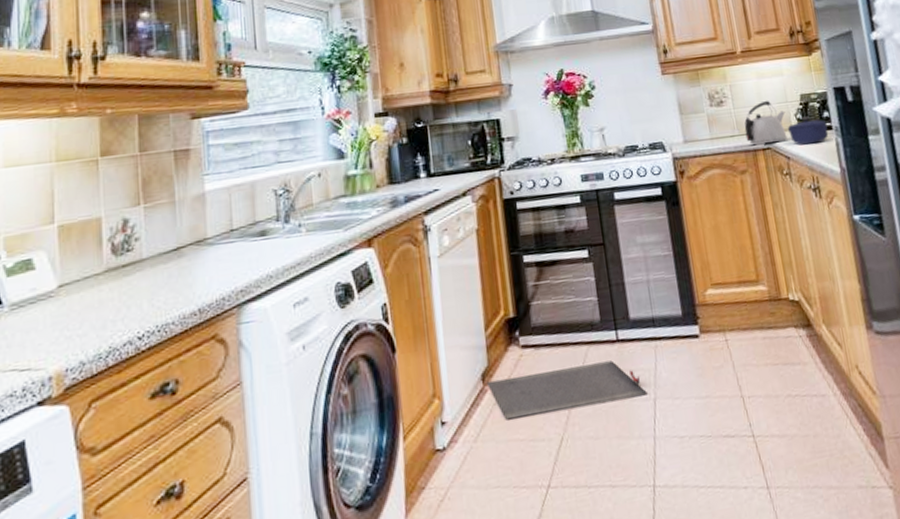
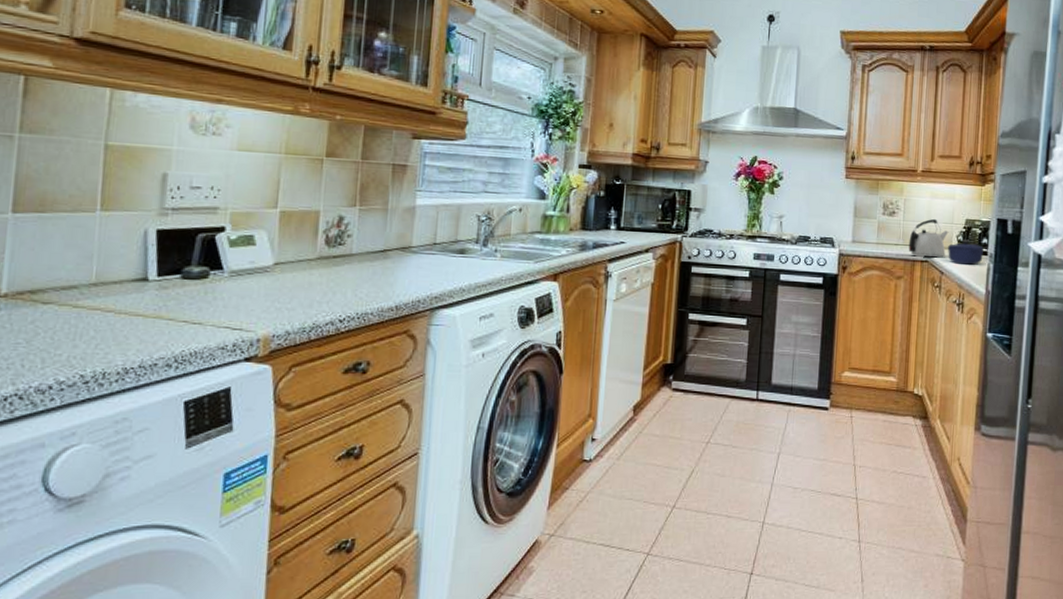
door mat: present [487,360,647,420] -> none [637,412,774,449]

